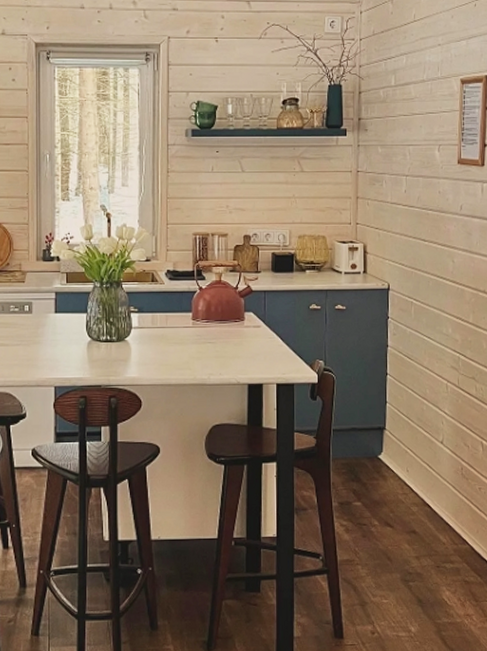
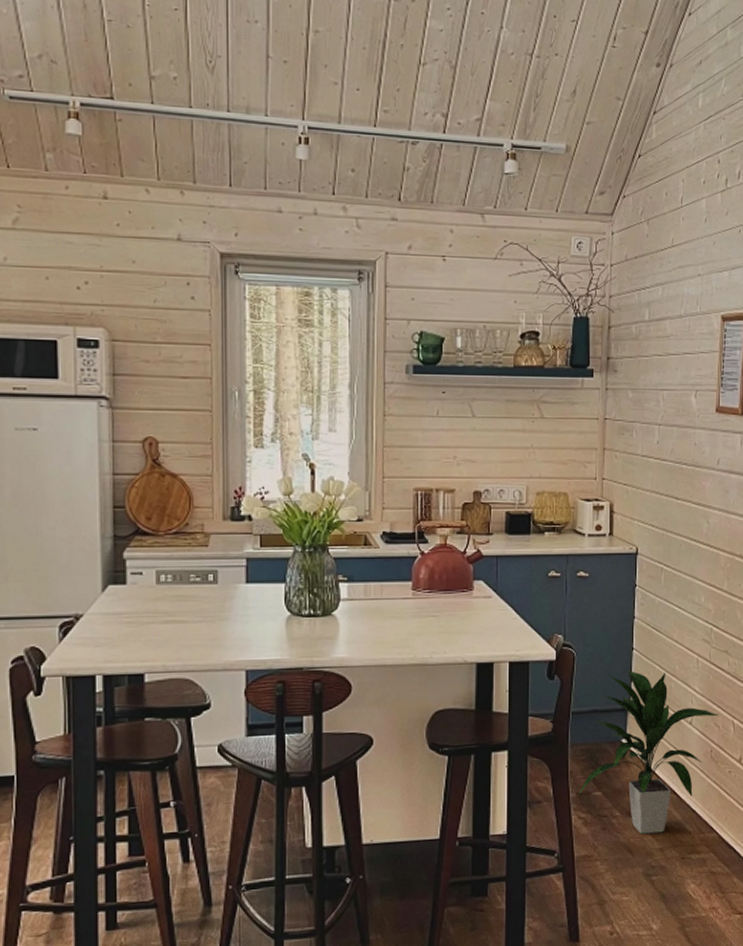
indoor plant: none [339,393,469,543] -> present [578,670,720,834]

